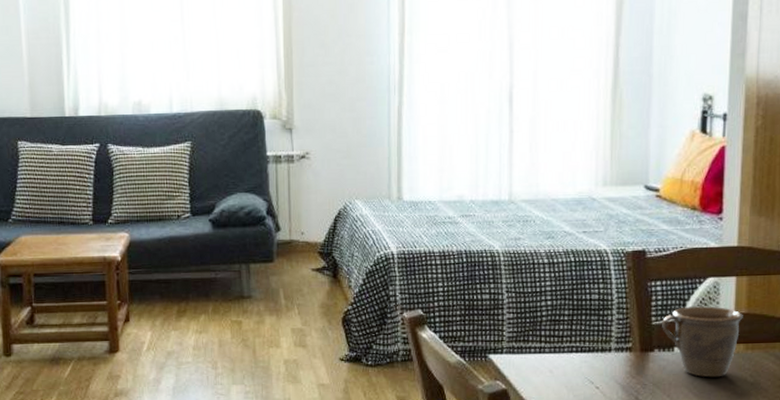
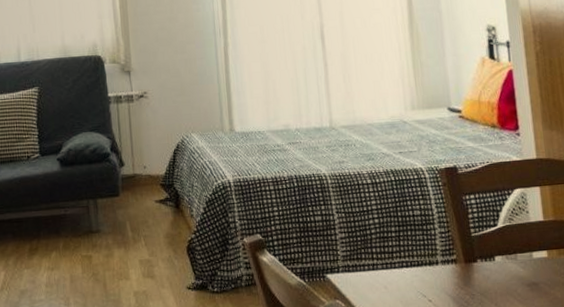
mug: present [661,306,743,378] -> none [479,215,552,284]

